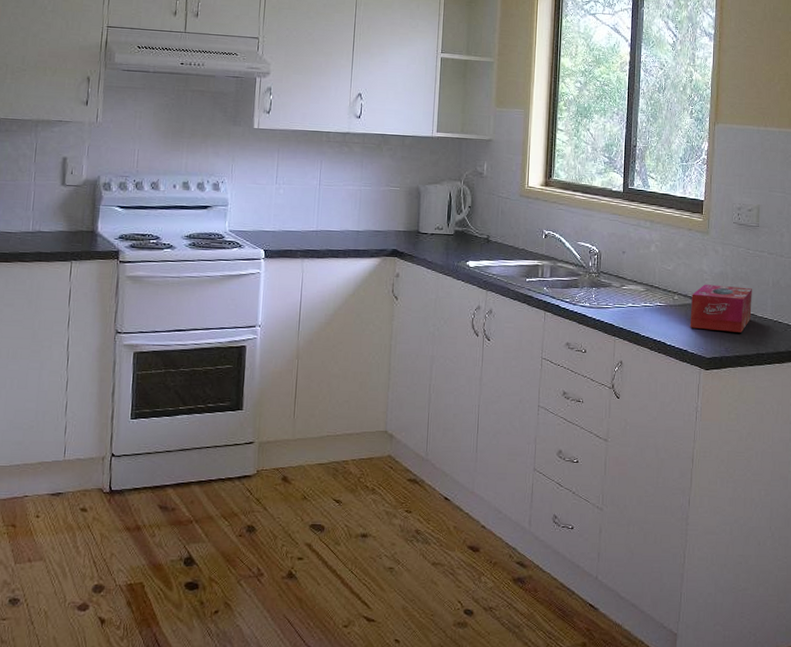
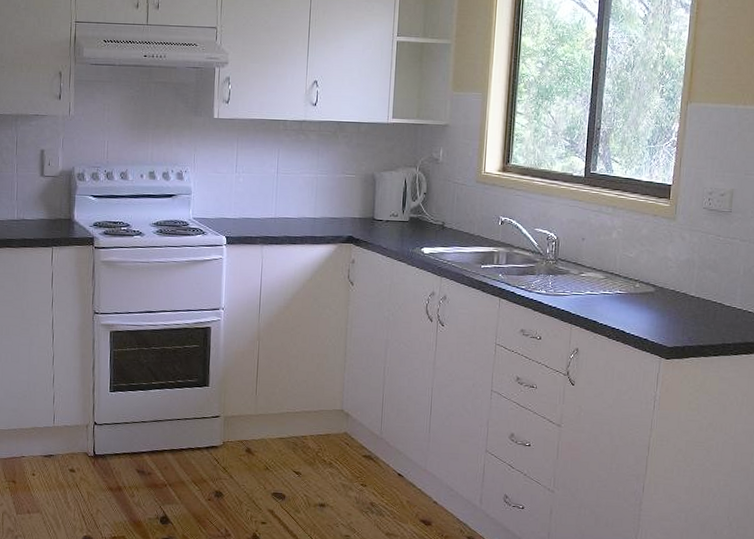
tissue box: present [690,284,752,333] -> none [651,272,721,322]

